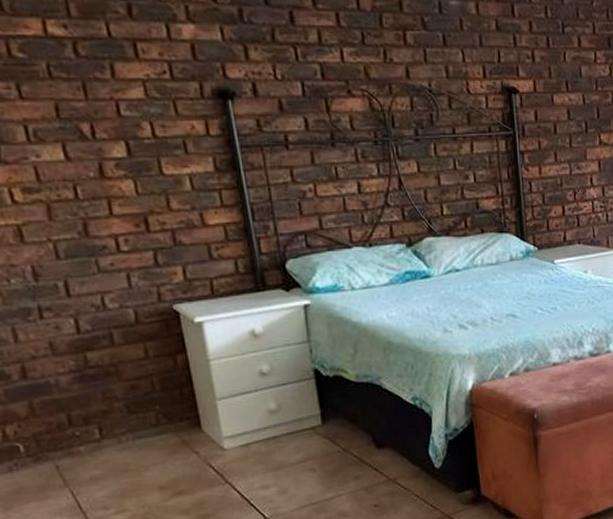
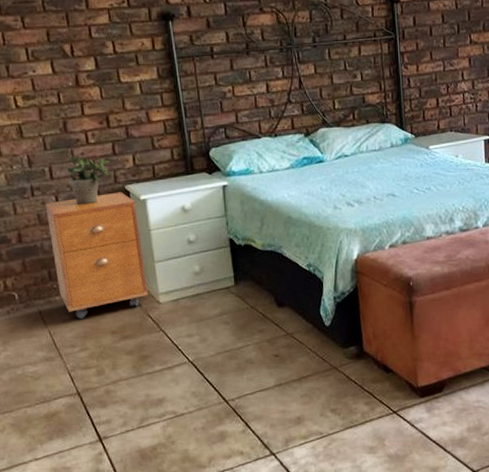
cabinet: none [60,313,209,474] -> present [45,192,148,319]
potted plant: none [87,268,152,329] -> present [65,156,110,204]

